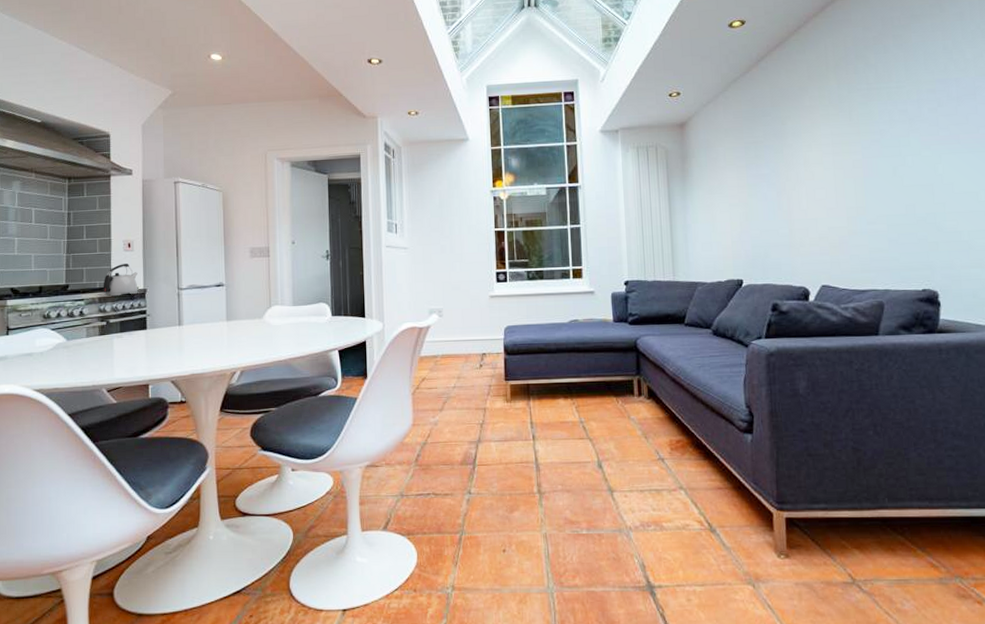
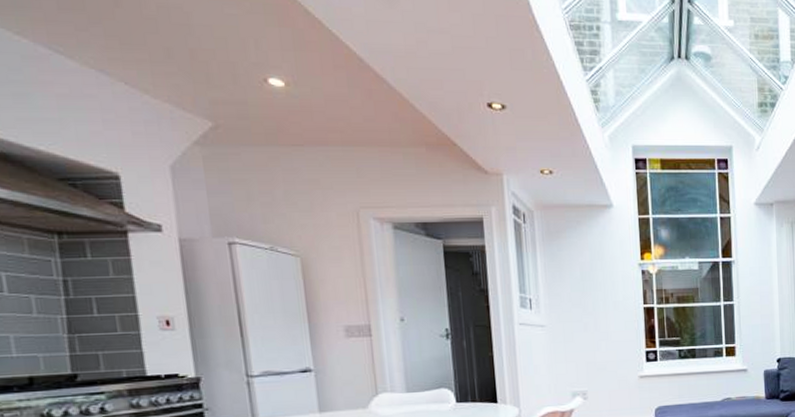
kettle: present [103,264,138,297] -> none [132,346,188,388]

